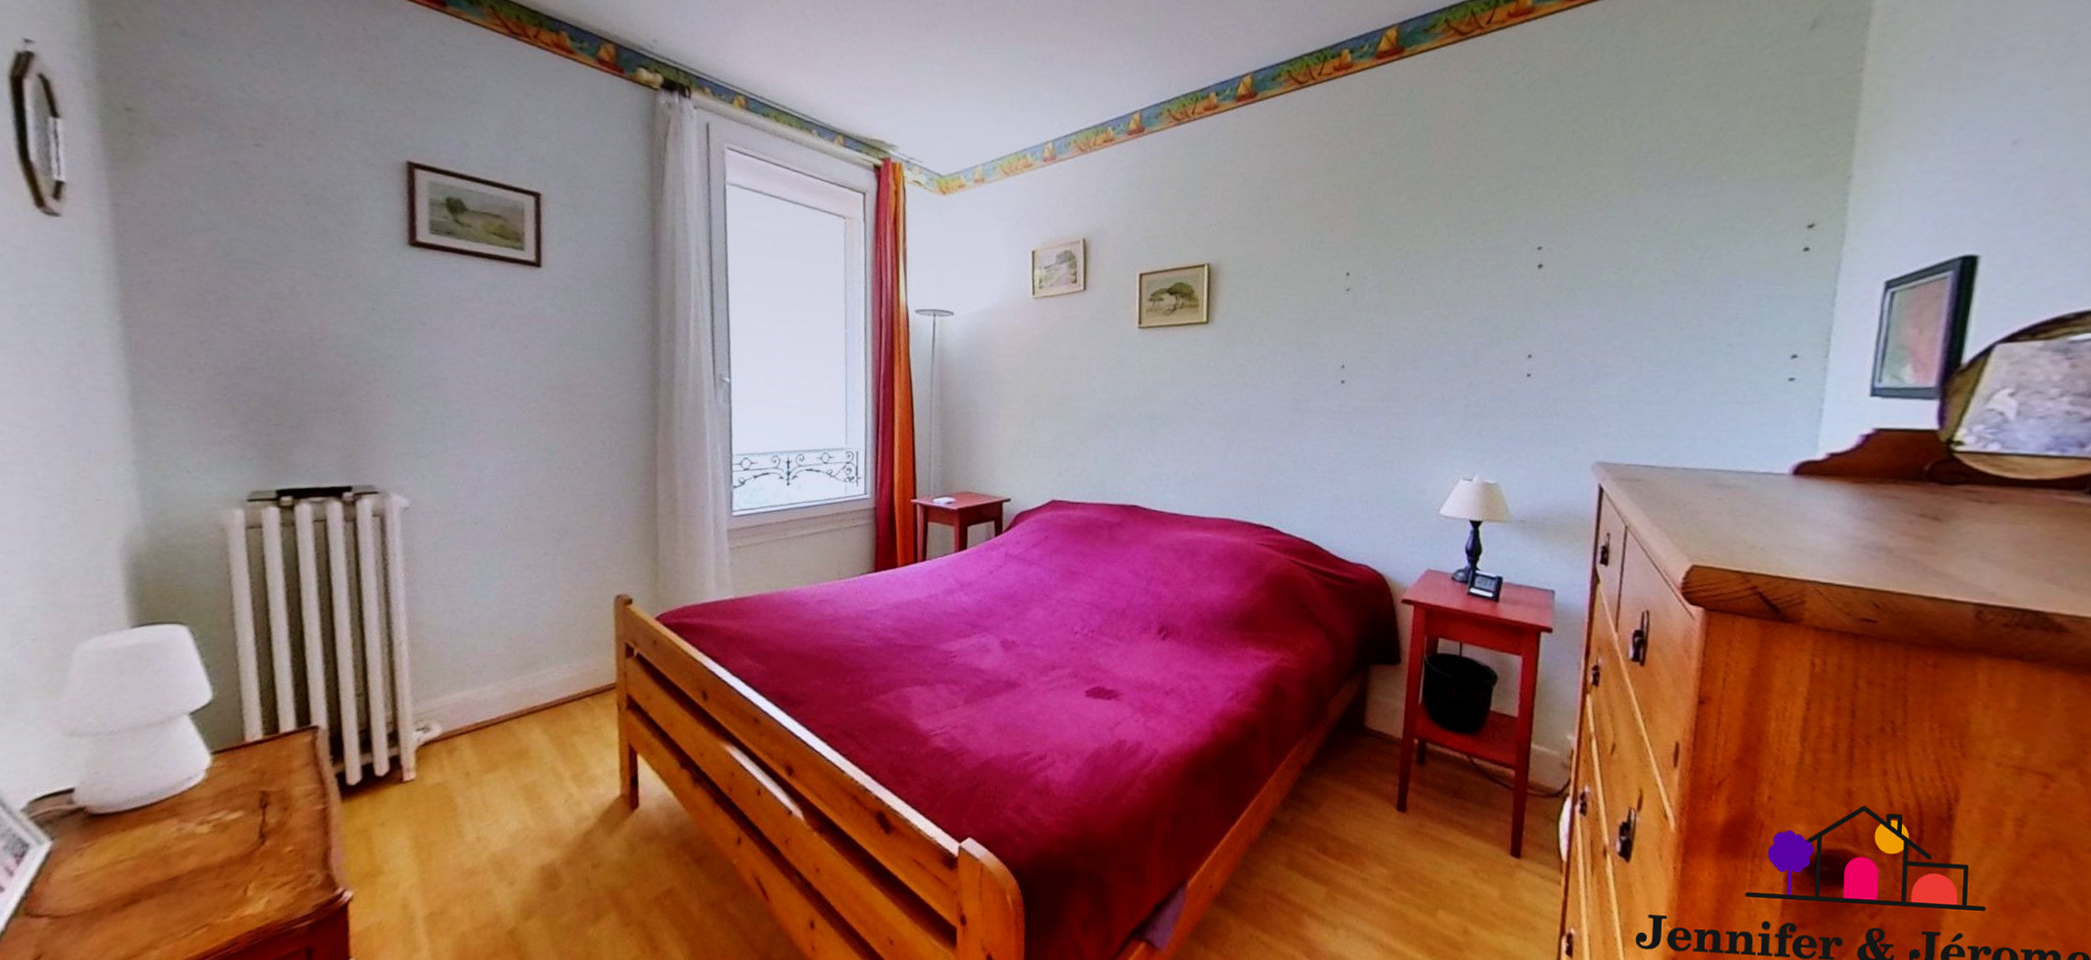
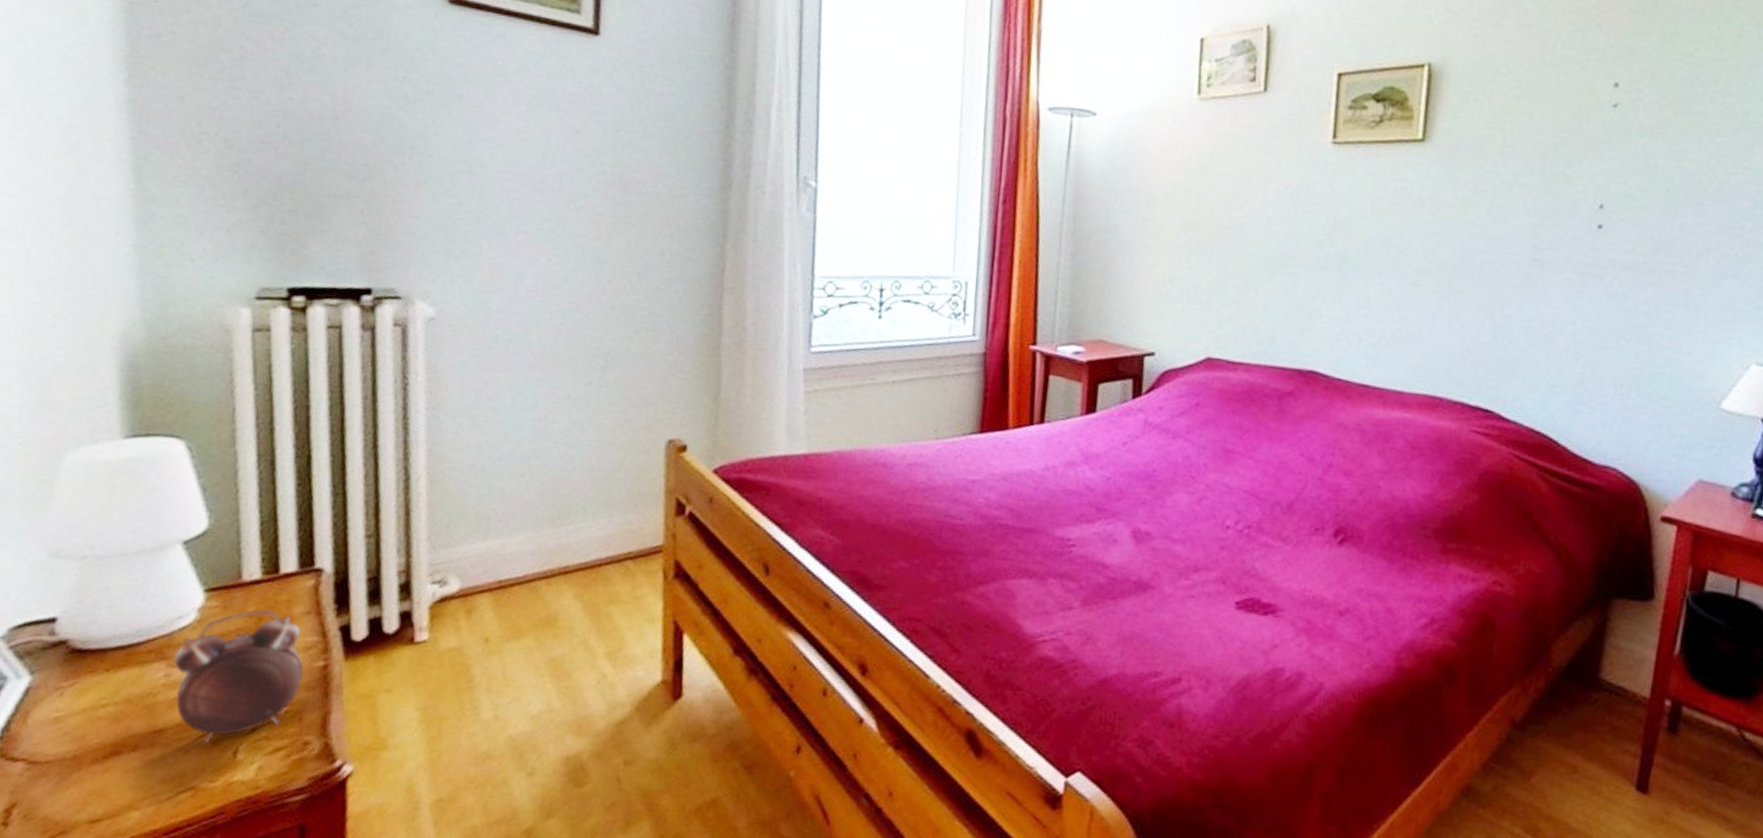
alarm clock: none [185,765,306,885] -> present [173,609,305,743]

